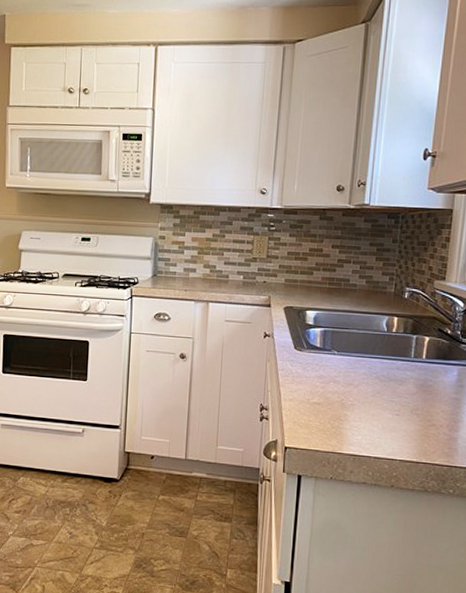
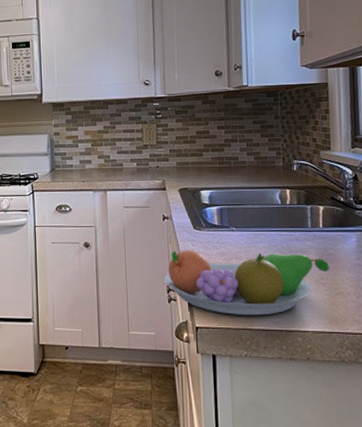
fruit bowl: none [258,369,426,441] -> present [163,250,329,316]

